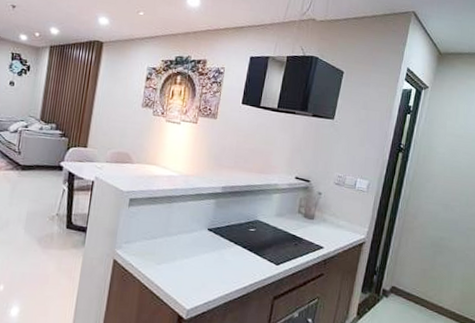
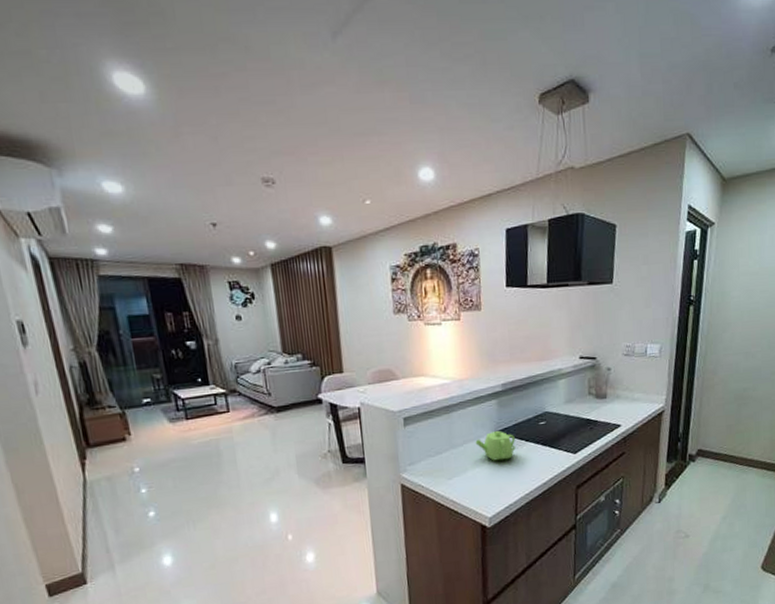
teapot: none [188,228,225,257] -> present [475,431,516,461]

